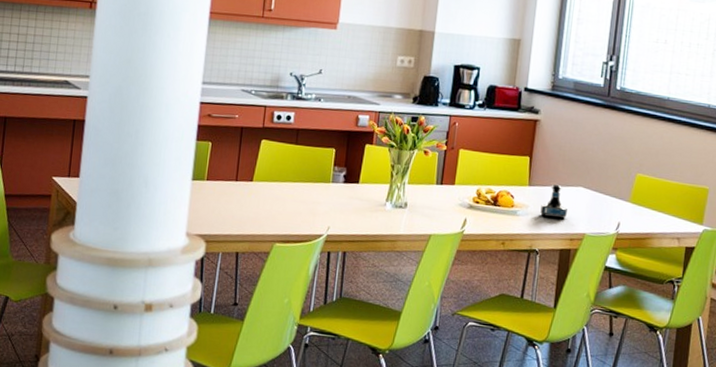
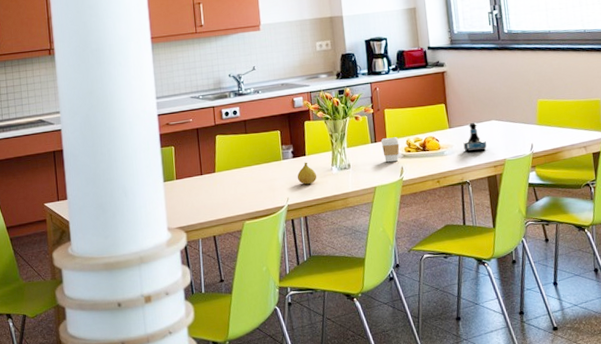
fruit: none [344,190,367,217] -> present [297,162,317,185]
coffee cup: none [447,181,469,211] -> present [380,137,400,163]

